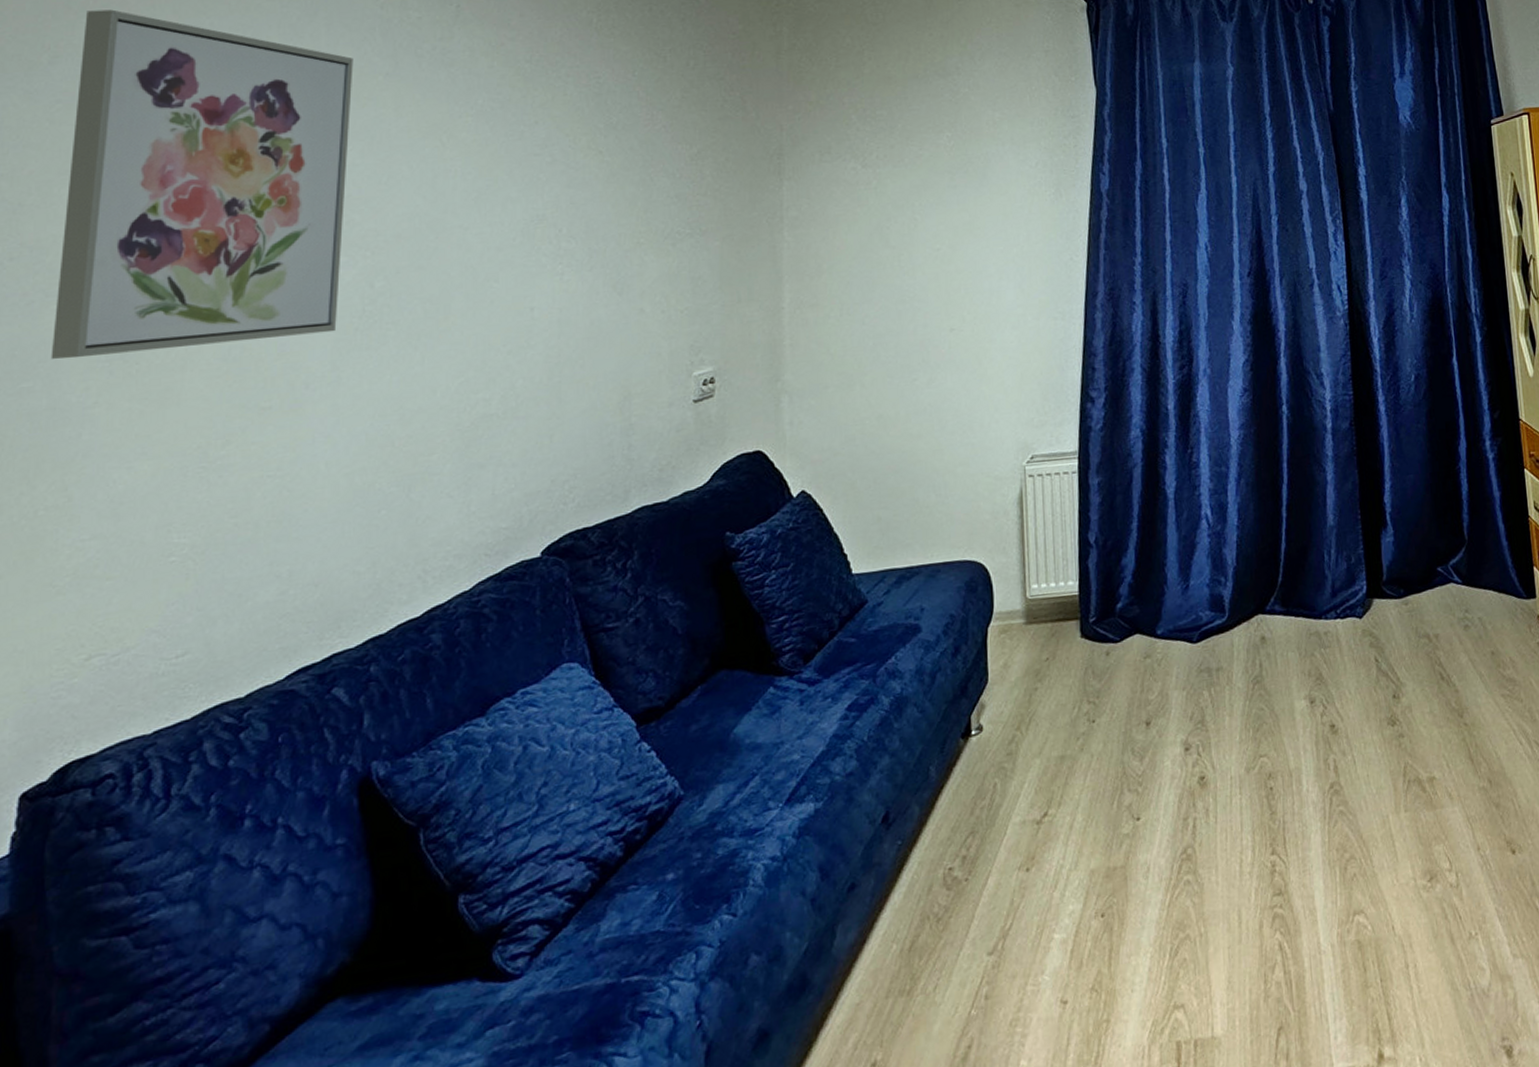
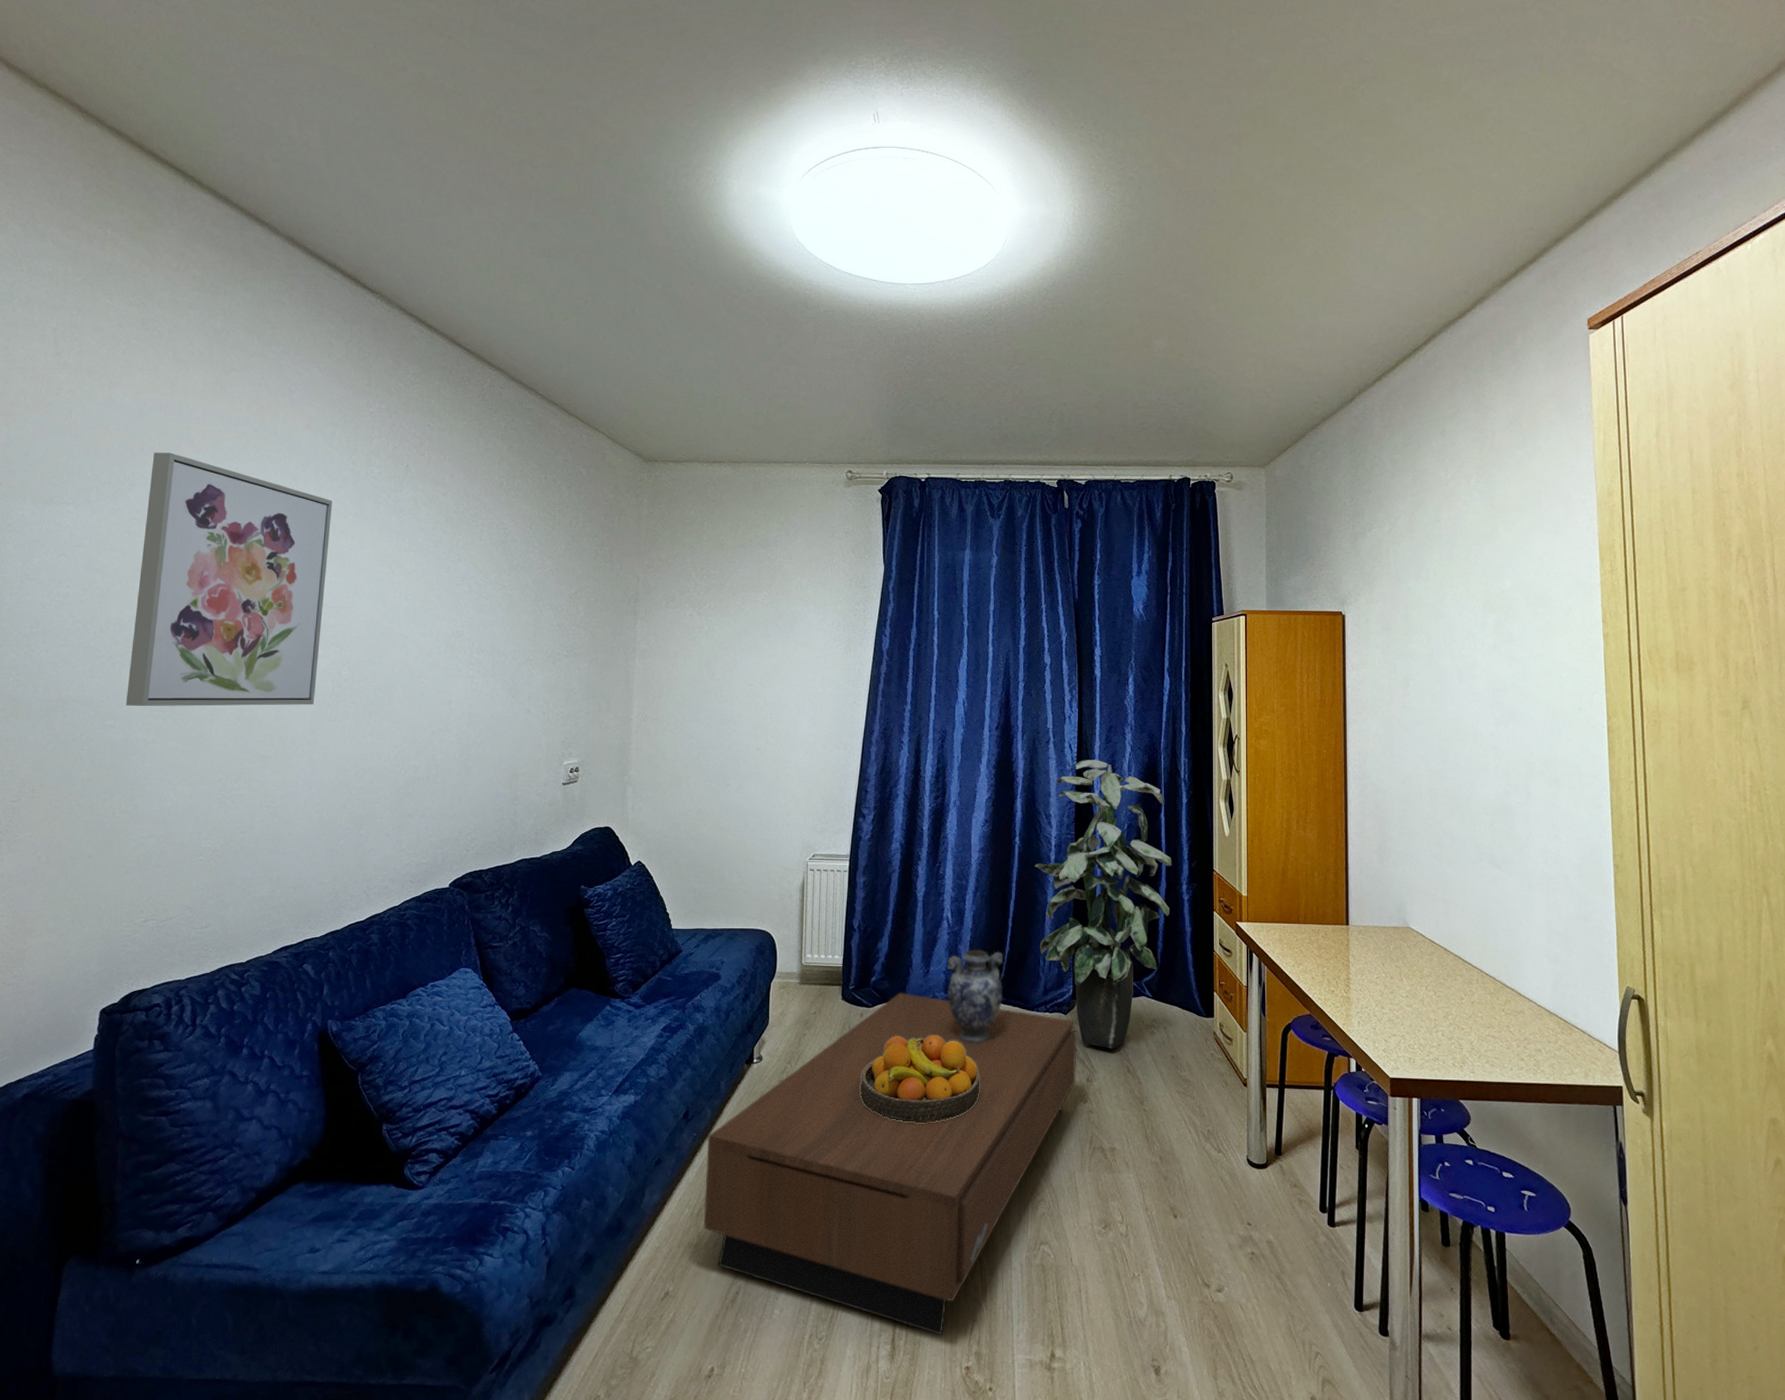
coffee table: none [916,617,1380,1056] -> present [703,992,1077,1336]
fruit bowl: none [1112,665,1264,784] -> present [861,1034,980,1123]
decorative vase: none [1210,550,1283,670] -> present [947,949,1004,1042]
indoor plant: none [1308,301,1474,654] -> present [1034,760,1172,1049]

